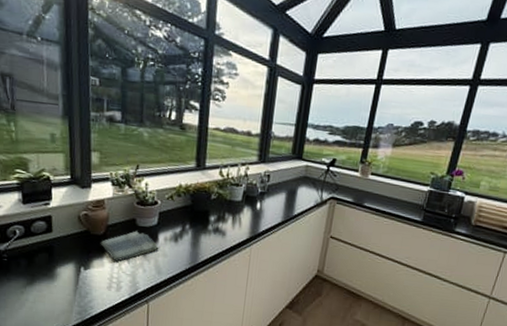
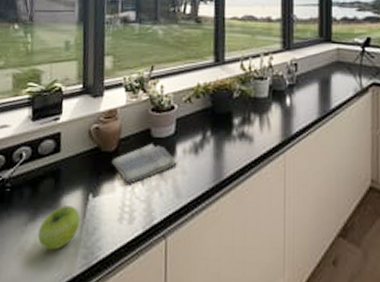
fruit: none [36,274,74,307] -> present [37,205,81,250]

